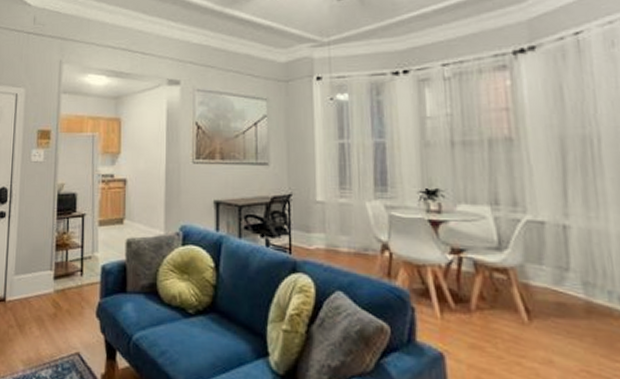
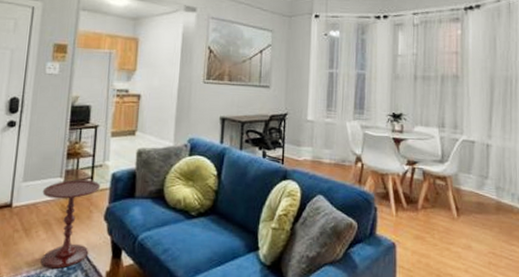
side table: none [34,273,91,369] -> present [41,179,101,269]

